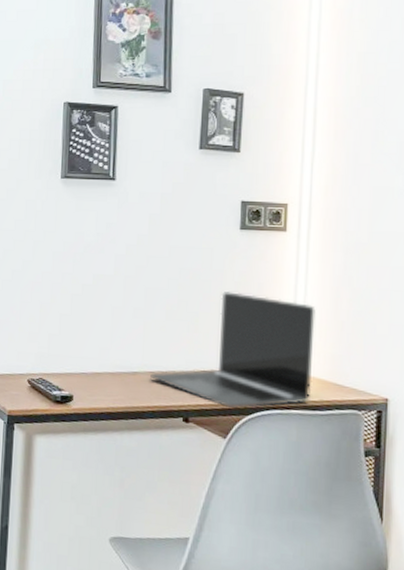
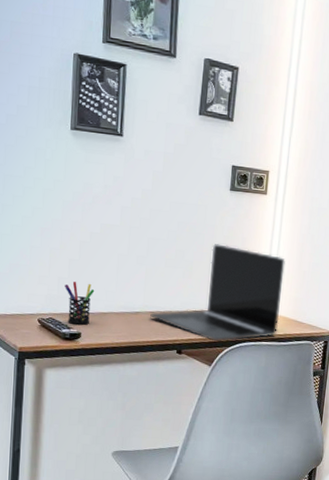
pen holder: none [55,338,88,387] -> present [65,282,95,325]

